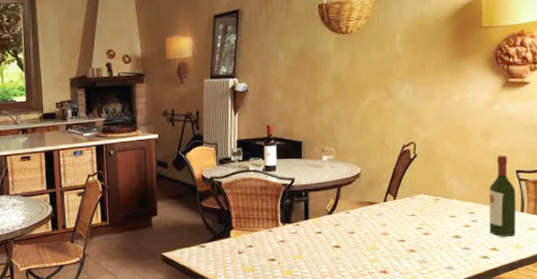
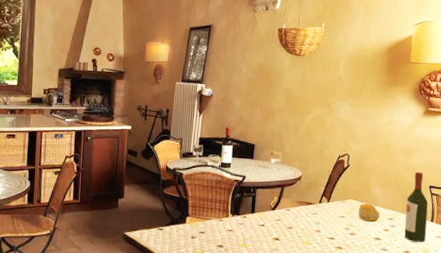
fruit: none [431,197,458,219] -> present [358,203,380,223]

